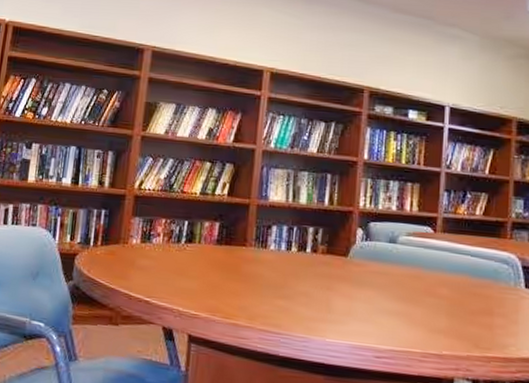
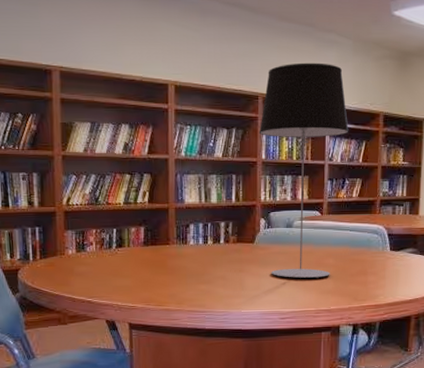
table lamp: none [362,56,473,312] -> present [258,62,349,279]

